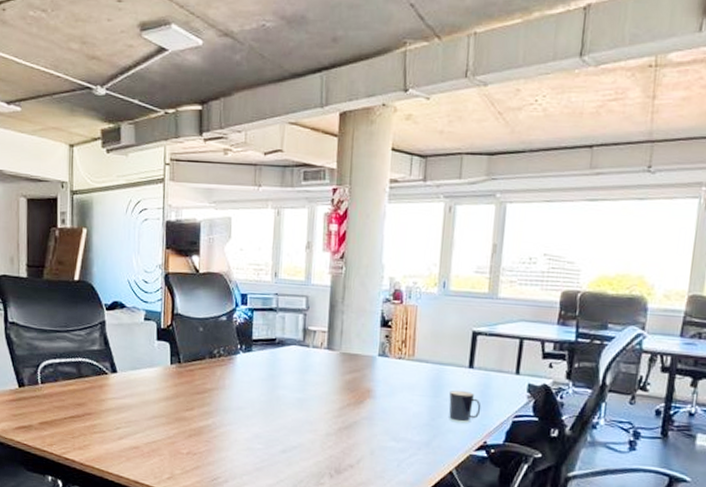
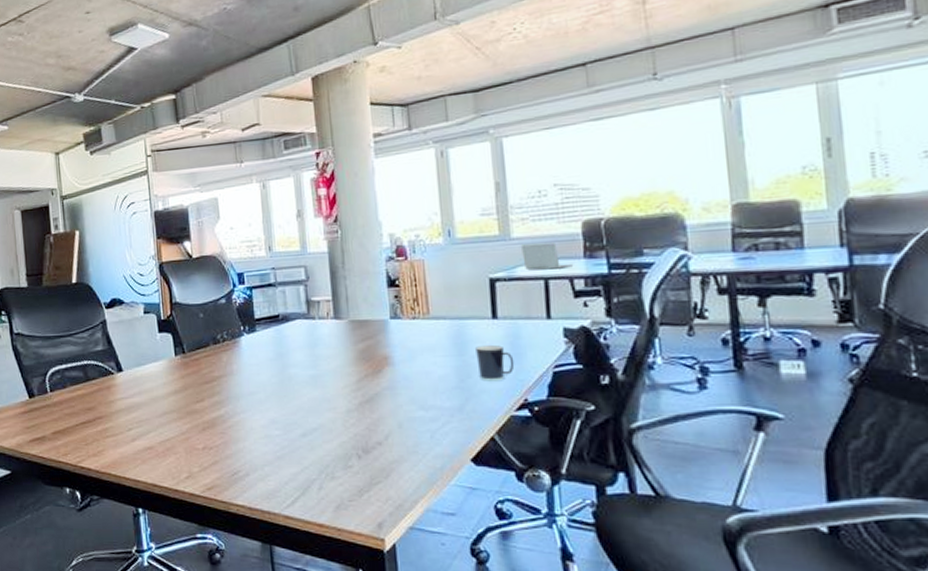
laptop: none [504,305,546,332] -> present [521,242,573,270]

